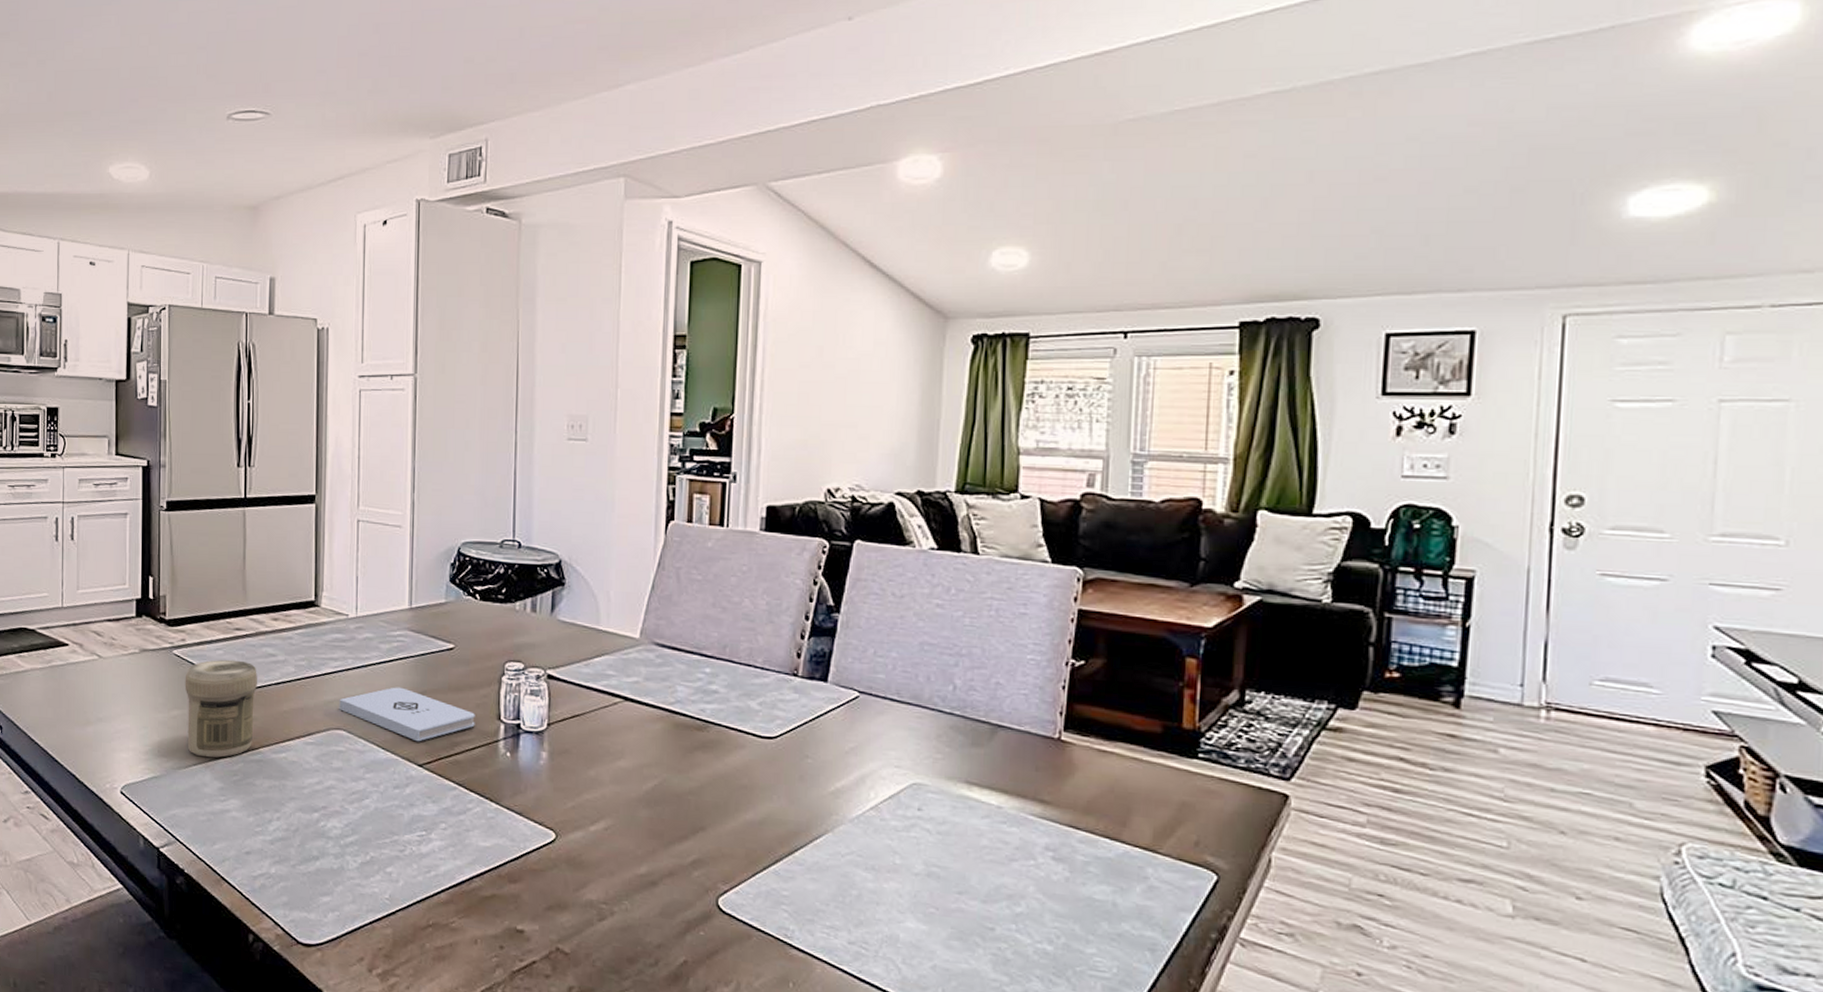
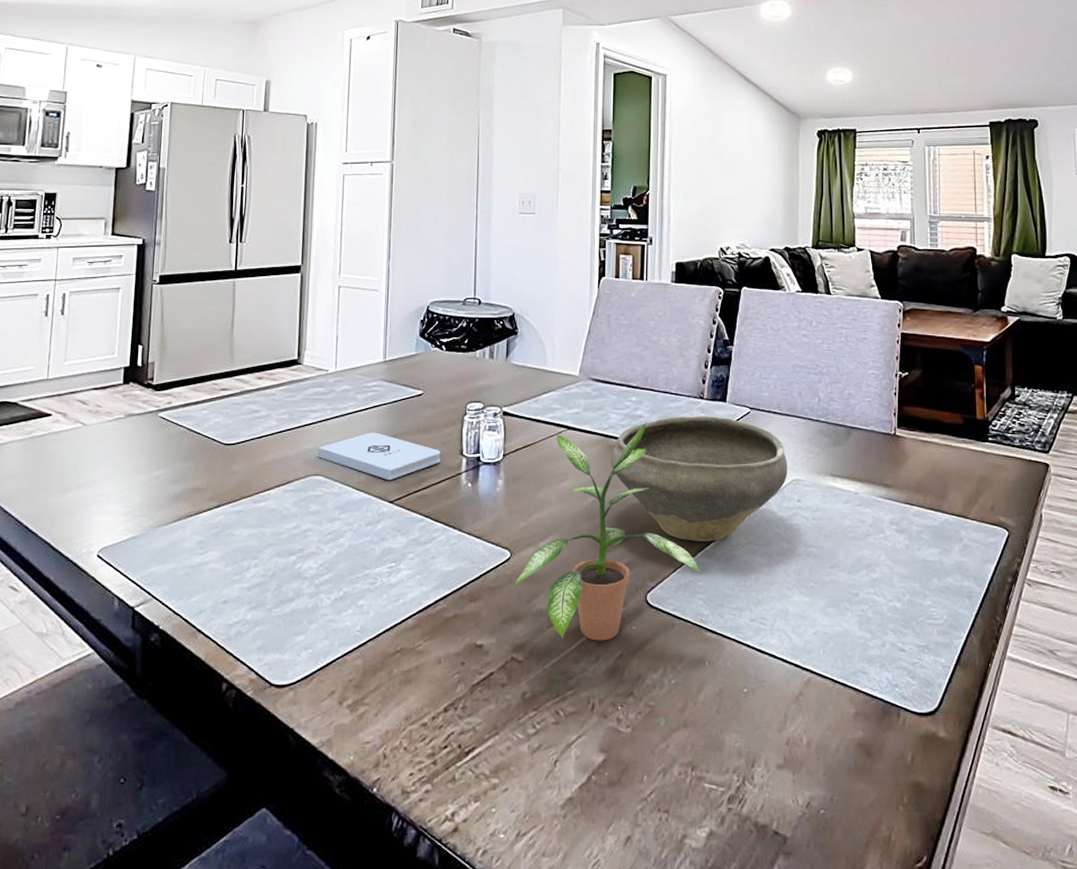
jar: present [184,659,257,758] -> none [168,418,241,513]
potted plant: none [559,698,787,944] -> present [514,422,701,641]
bowl: none [677,695,907,847] -> present [611,416,788,542]

